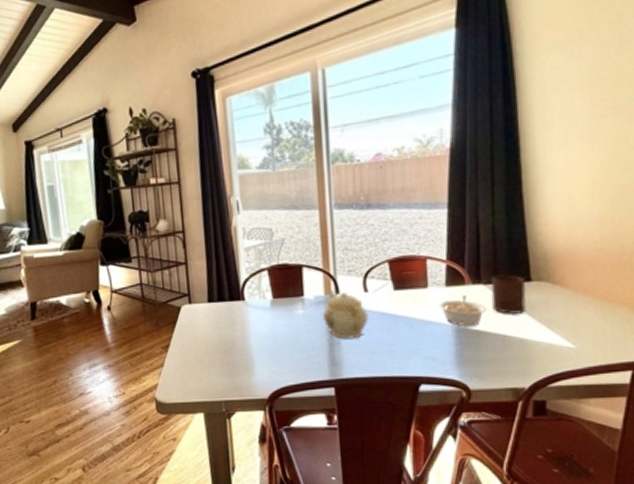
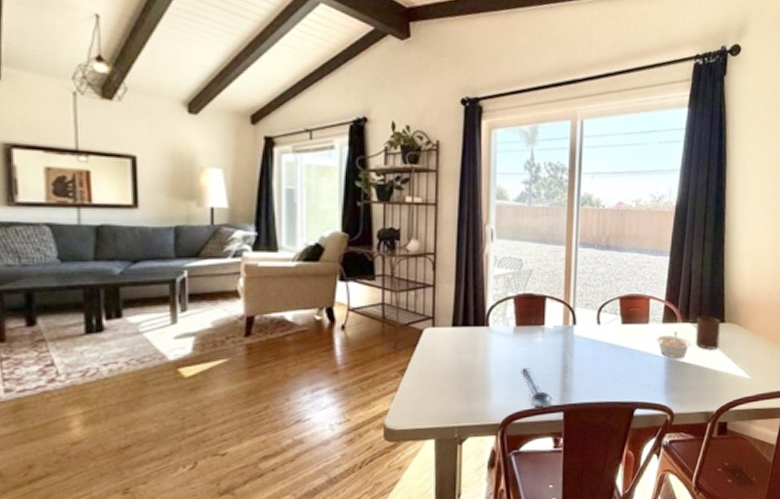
spoon: none [283,341,322,383] -> present [521,367,553,408]
teapot: present [323,290,369,339] -> none [560,321,599,367]

